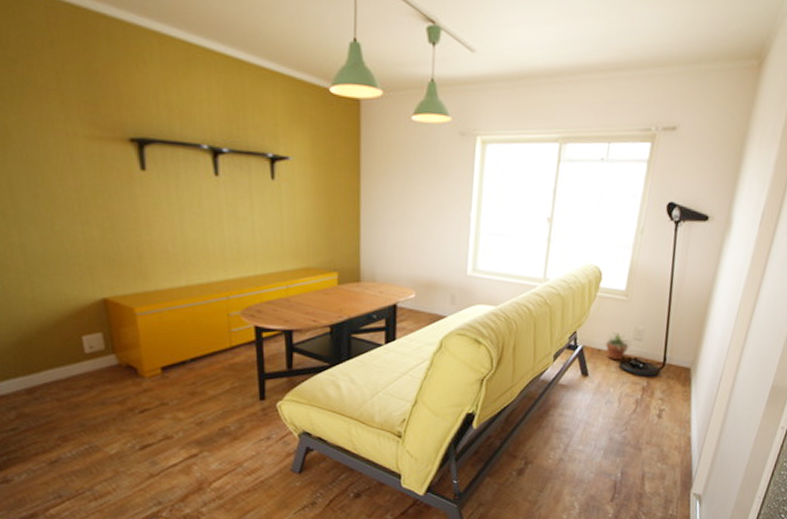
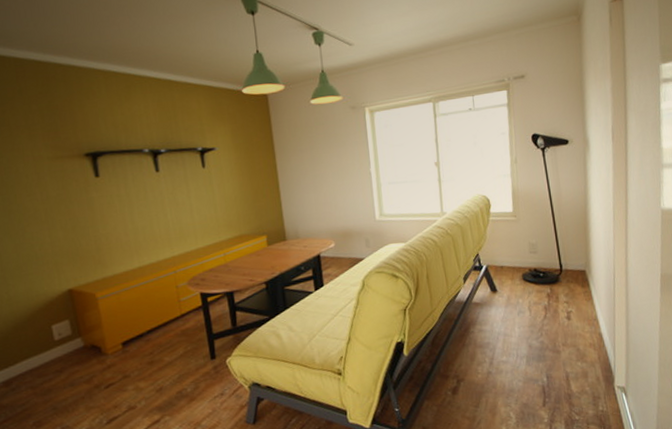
potted plant: present [604,332,632,360] -> none [504,248,529,273]

